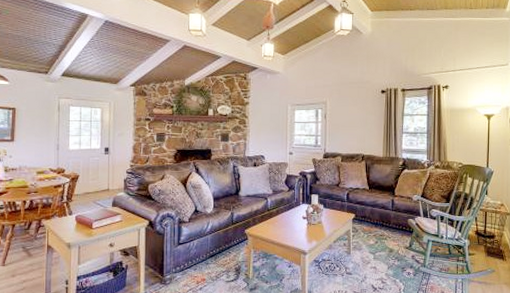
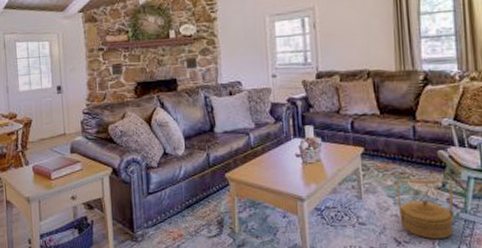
basket: none [376,239,417,286] -> present [396,178,454,239]

